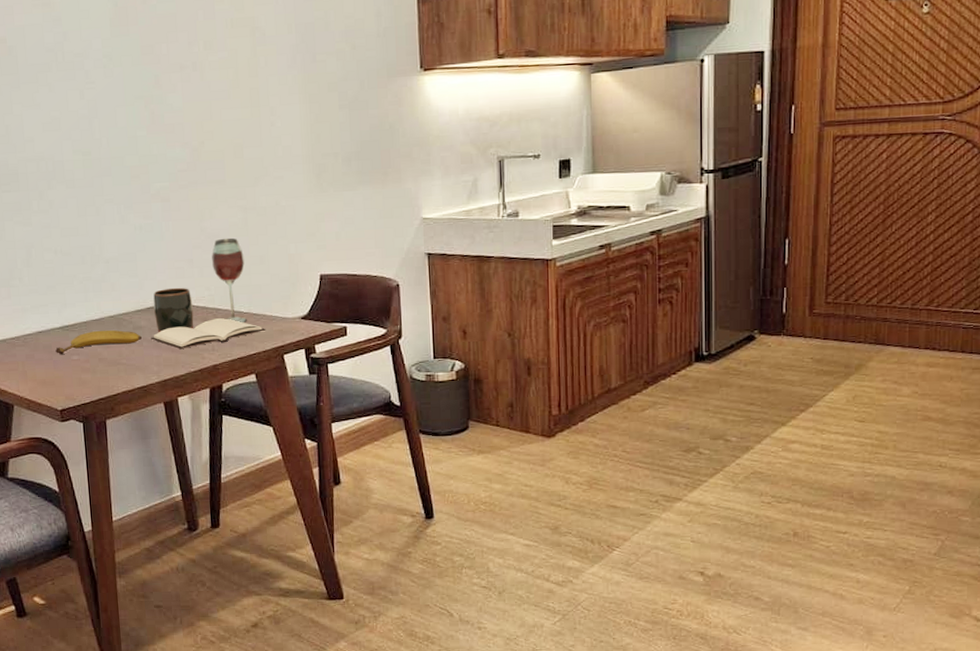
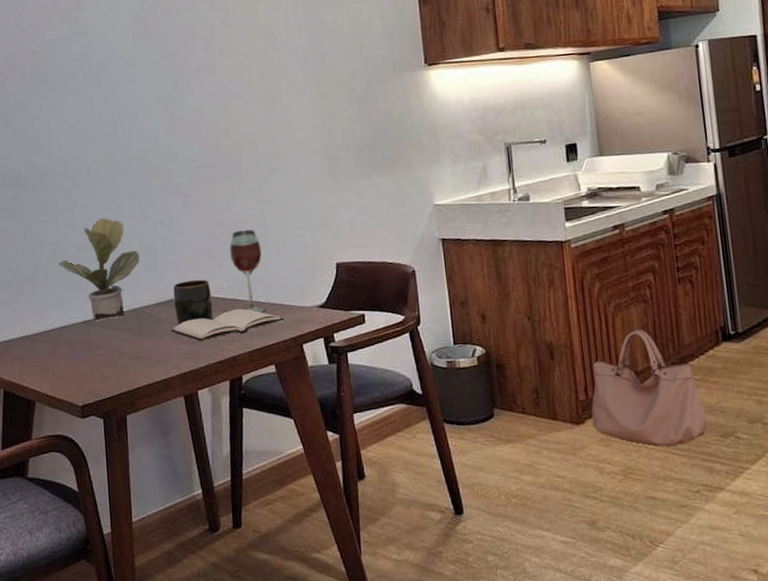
potted plant: none [34,222,119,327] -> present [58,218,140,321]
fruit: present [55,330,143,355] -> none [77,323,163,350]
handbag: none [562,349,673,459] -> present [591,330,708,446]

